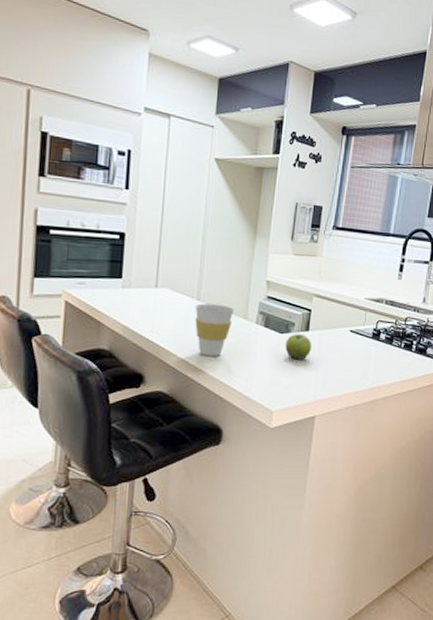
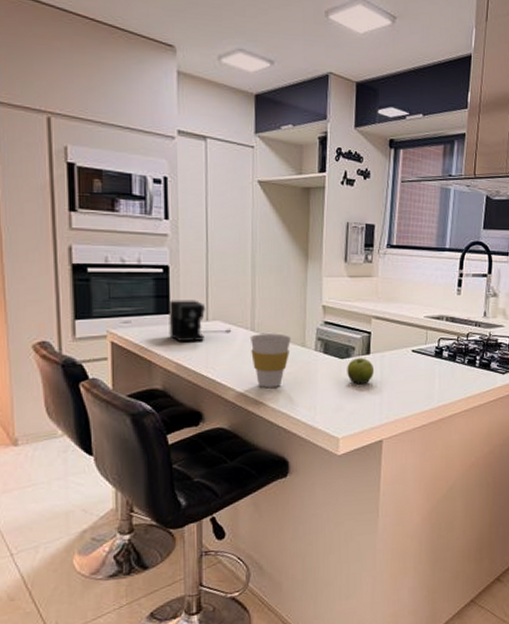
coffee maker: none [119,265,179,307] -> present [168,300,232,343]

